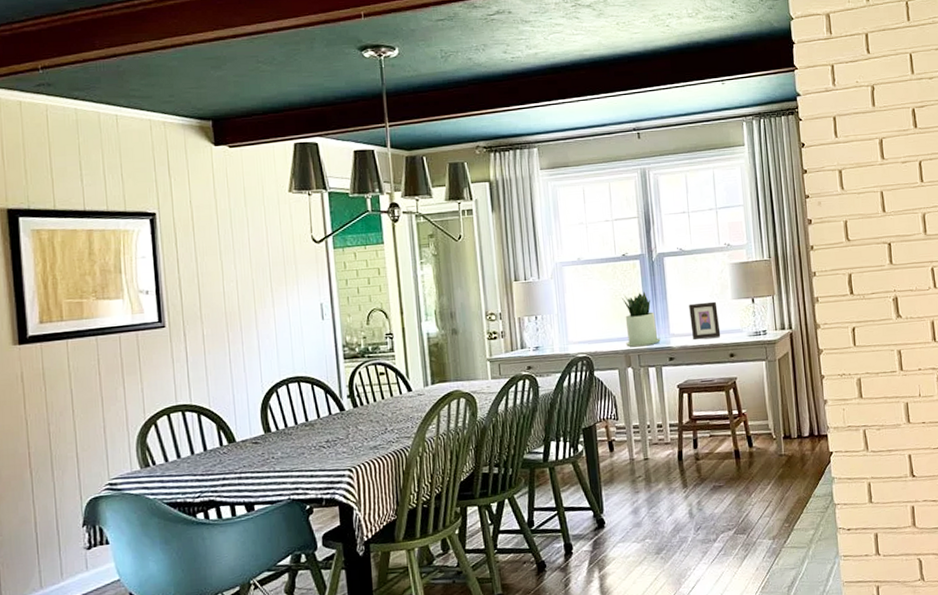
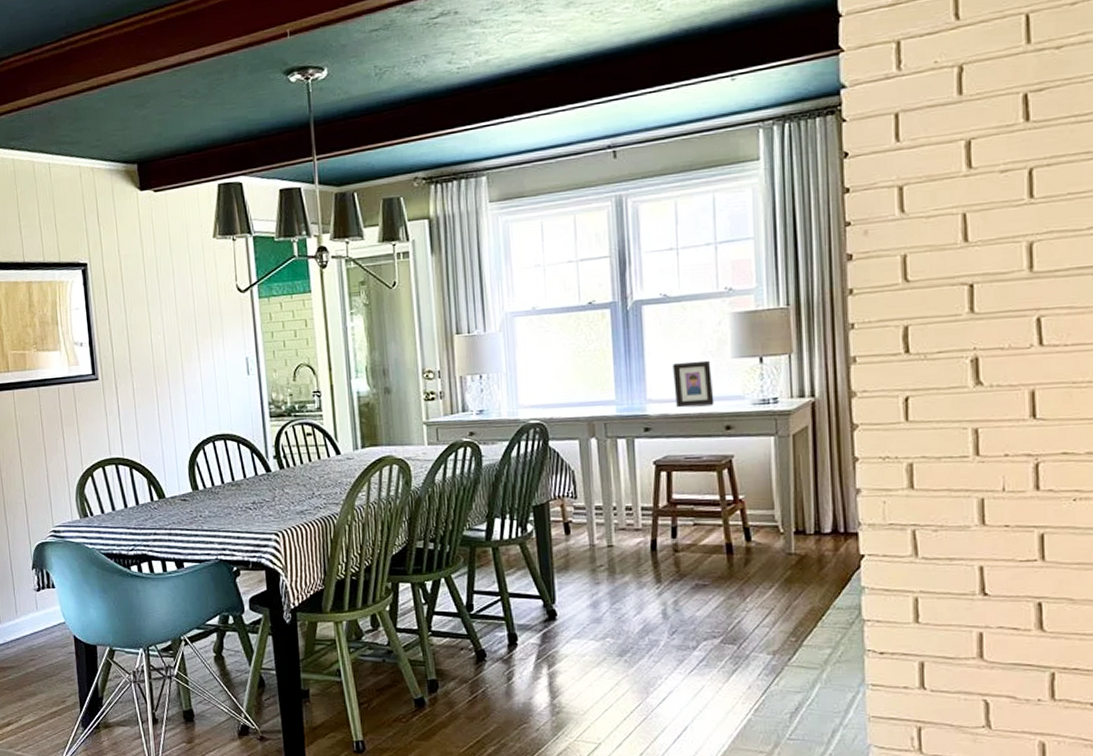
planter: present [621,292,661,348] -> none [585,347,634,414]

